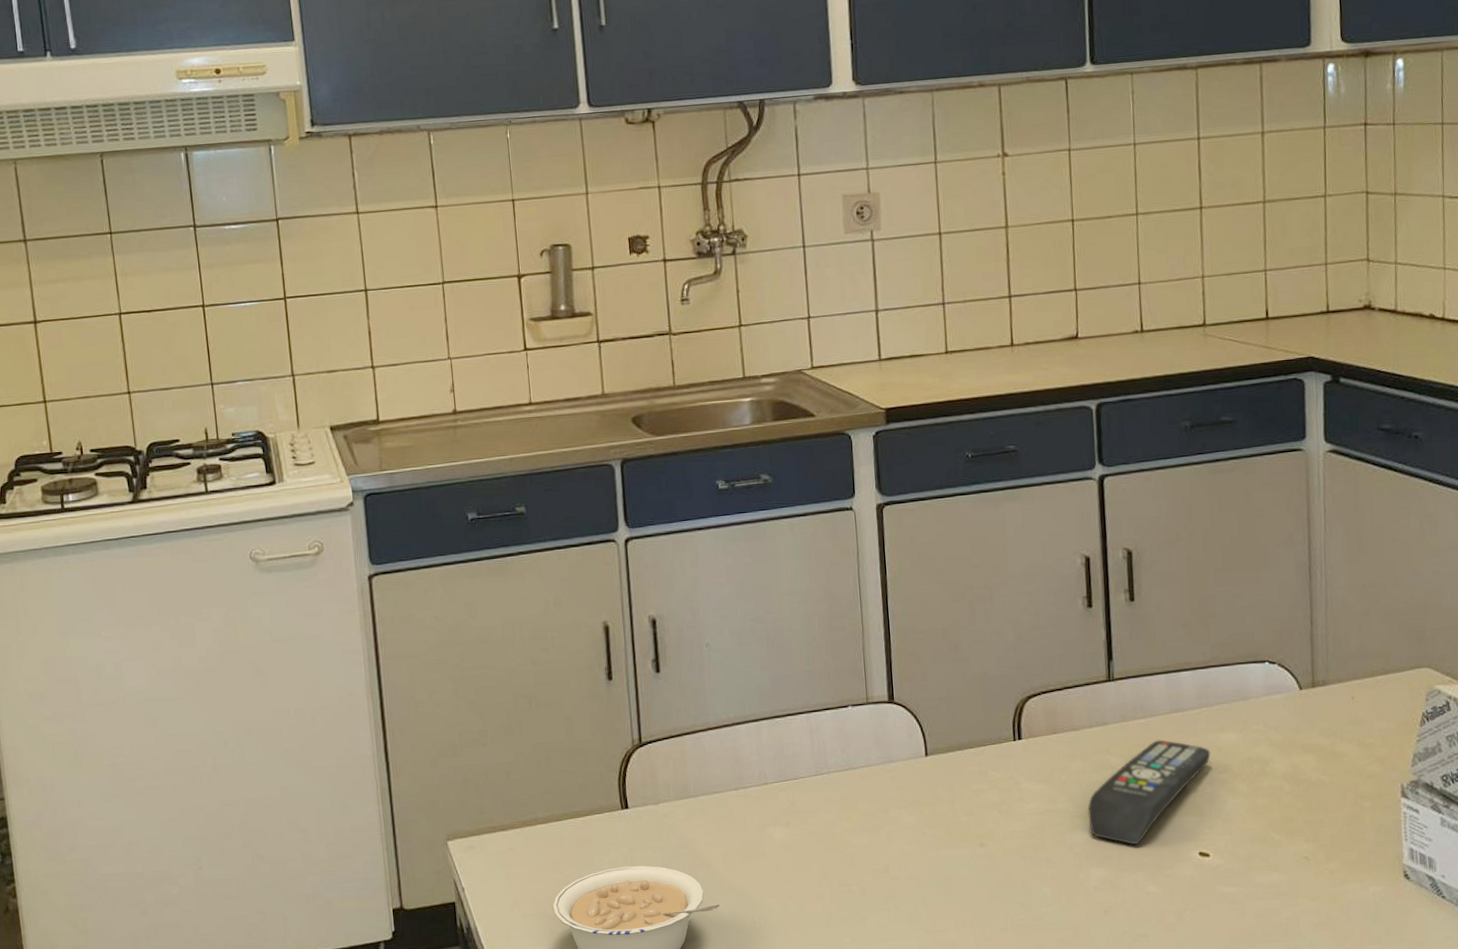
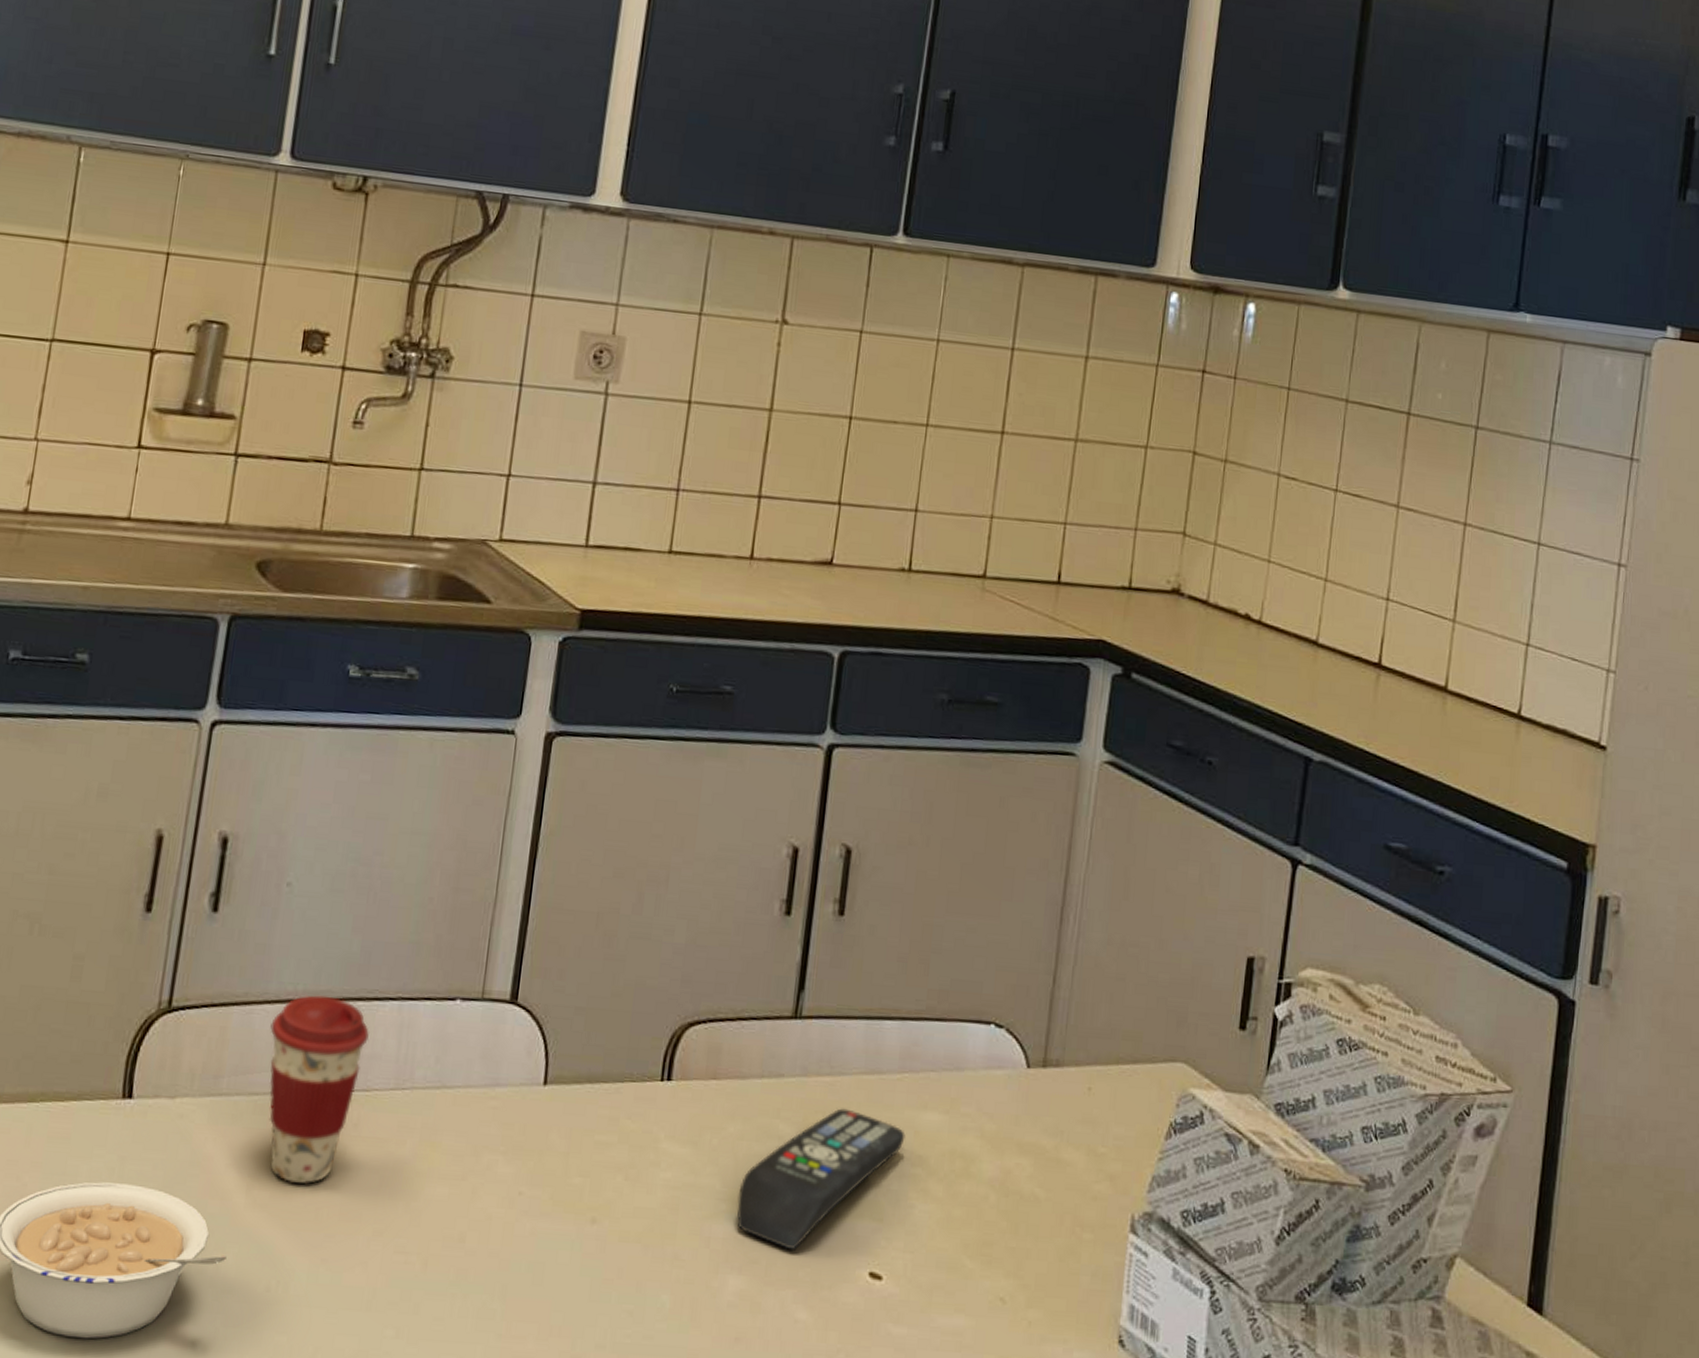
coffee cup: none [716,718,789,849] -> present [269,995,369,1184]

